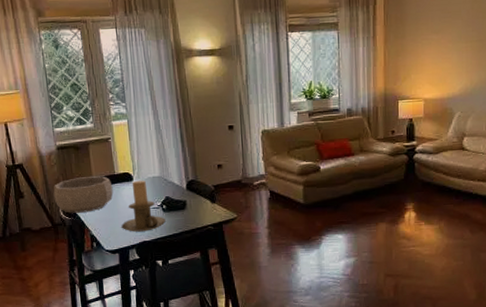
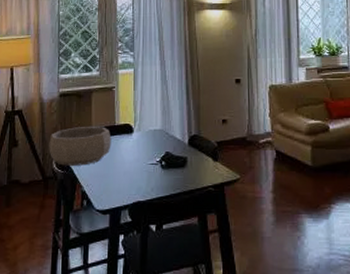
candle holder: present [121,180,166,232] -> none [116,132,163,190]

